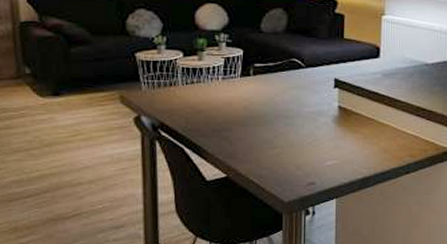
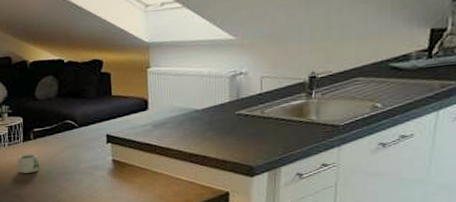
mug: none [230,91,258,113] -> present [17,154,40,174]

